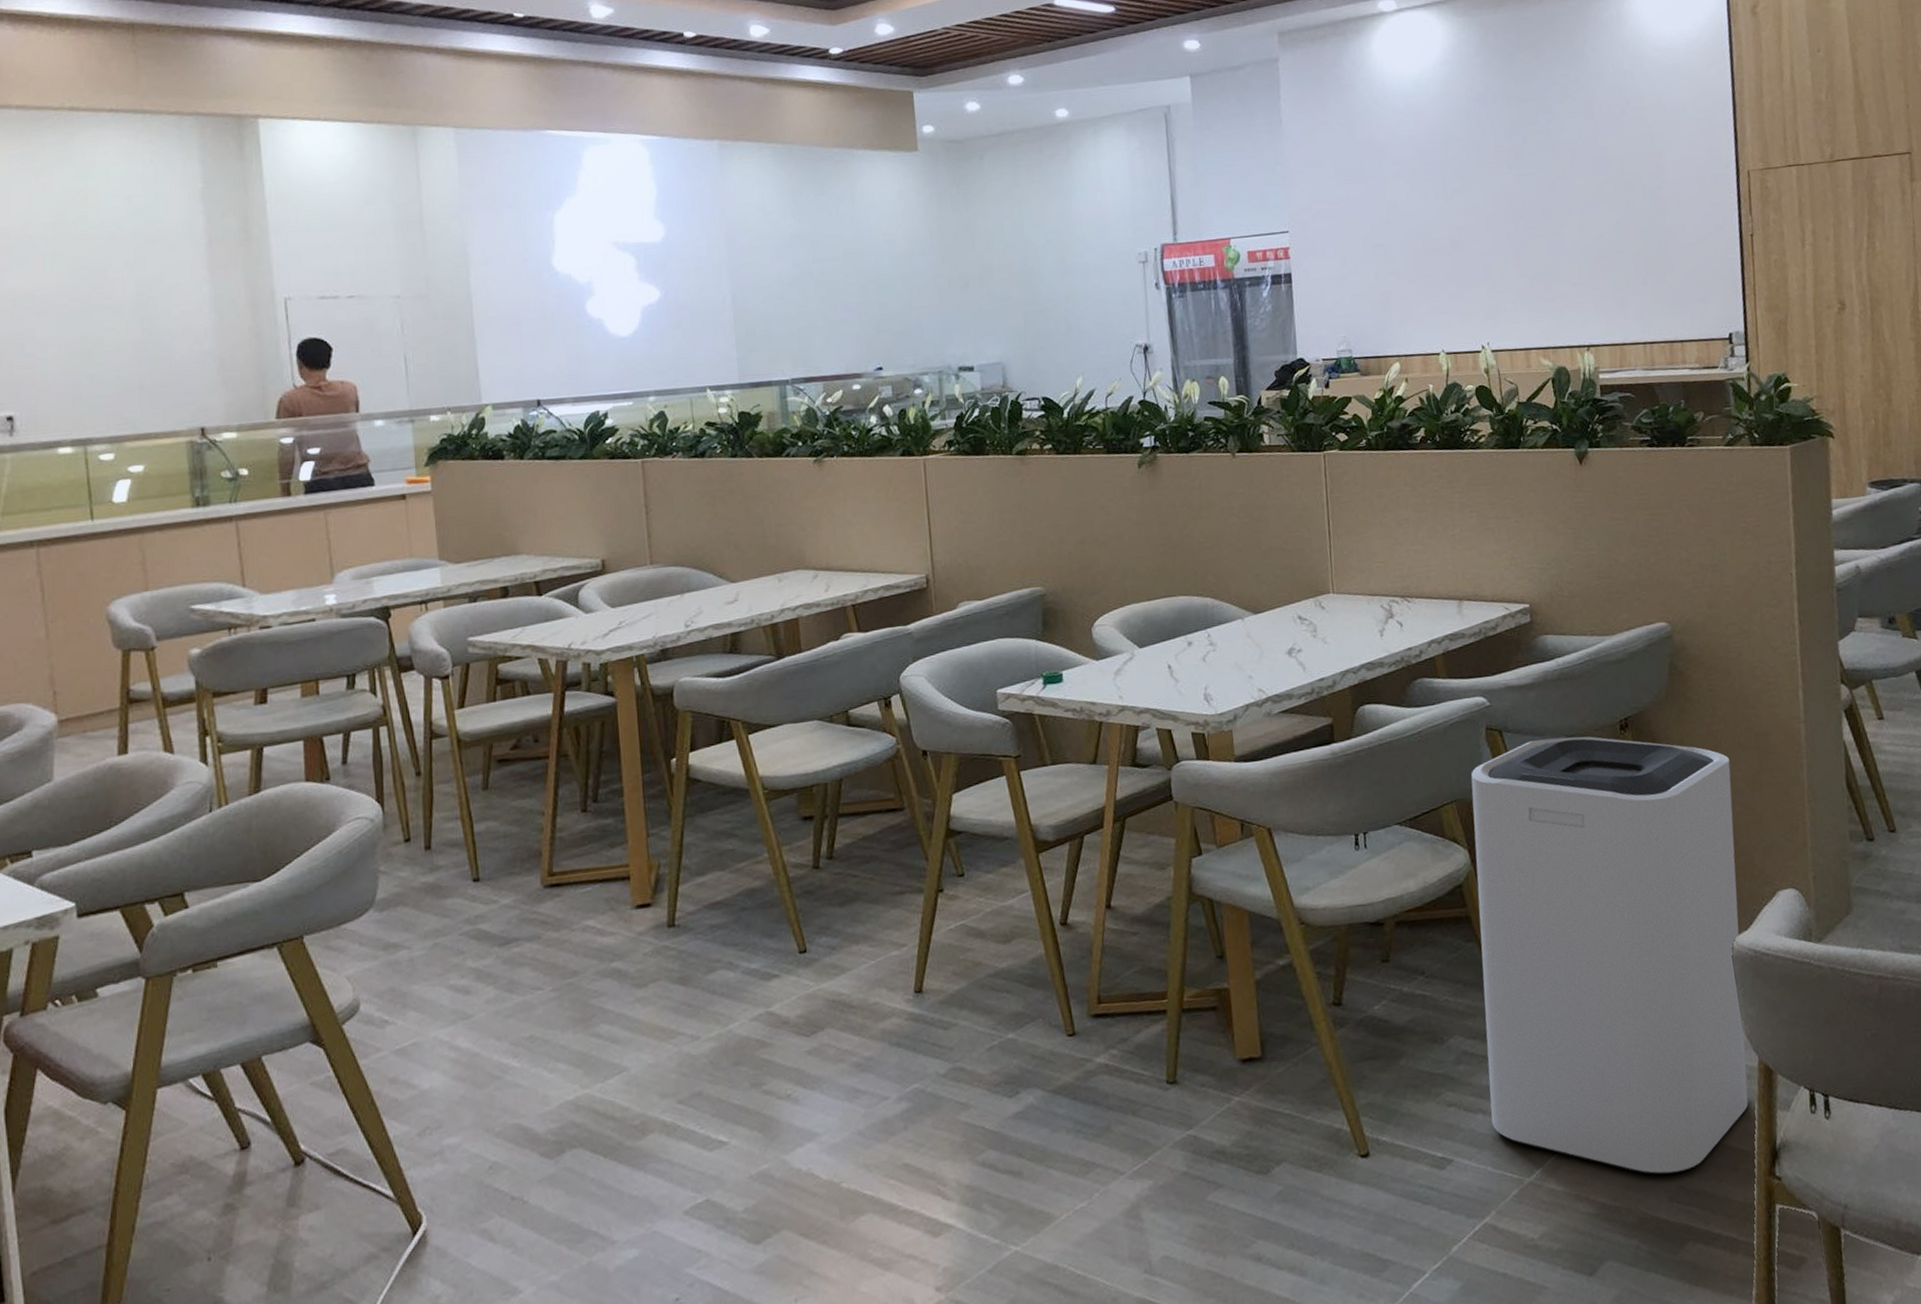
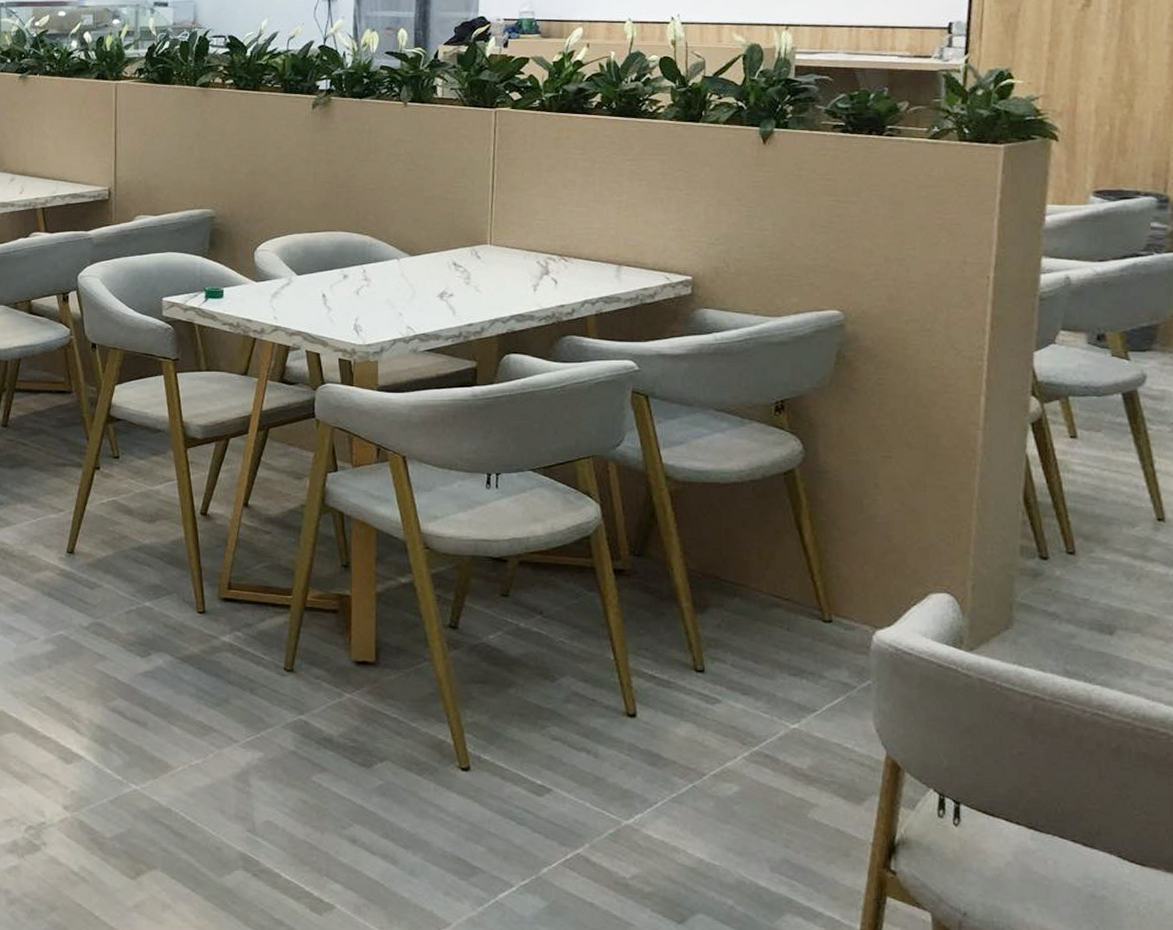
trash can: present [1471,736,1749,1176] -> none [594,410,892,846]

